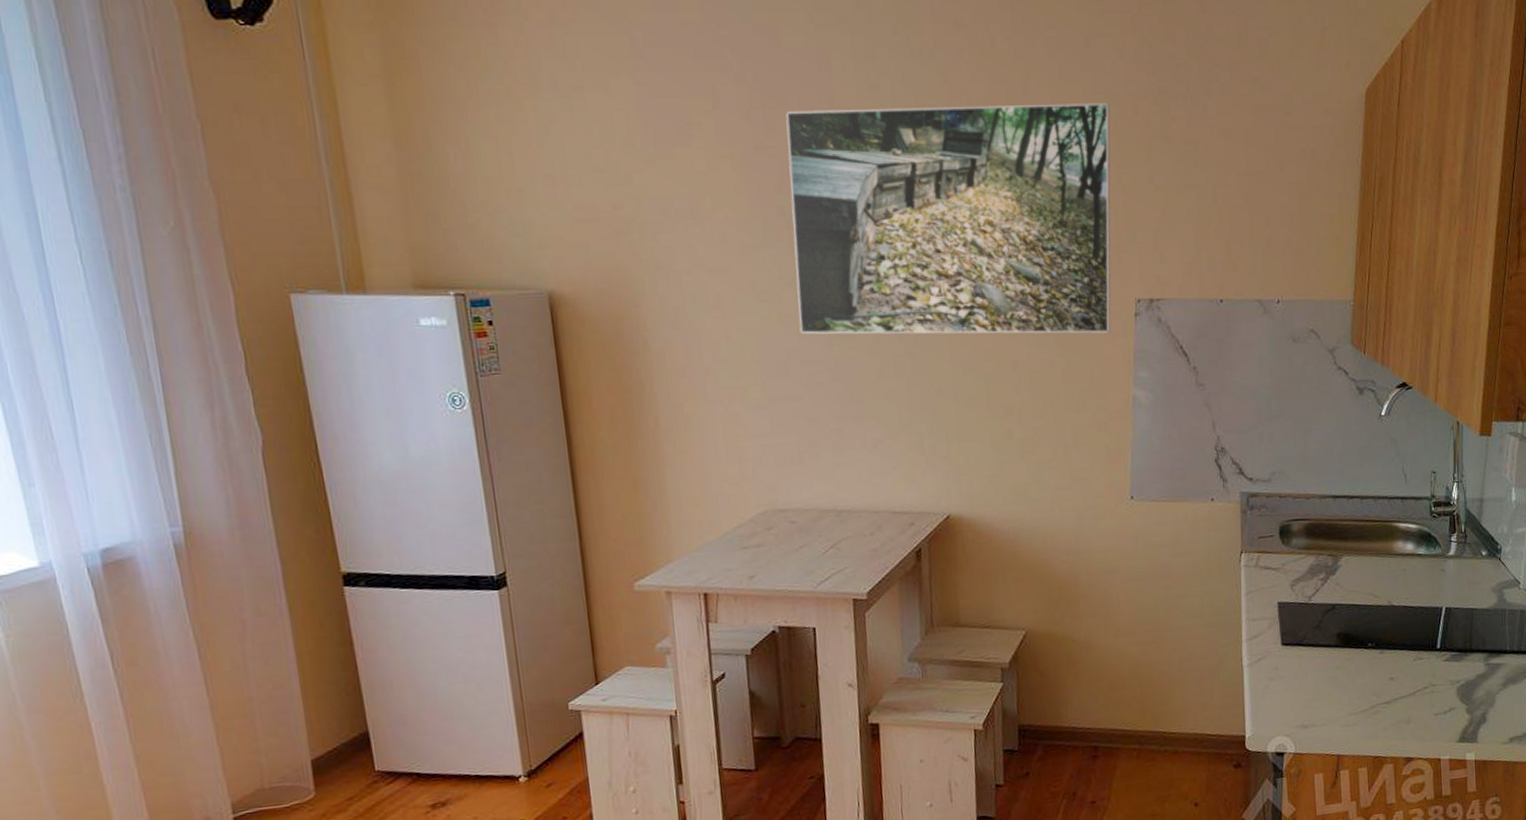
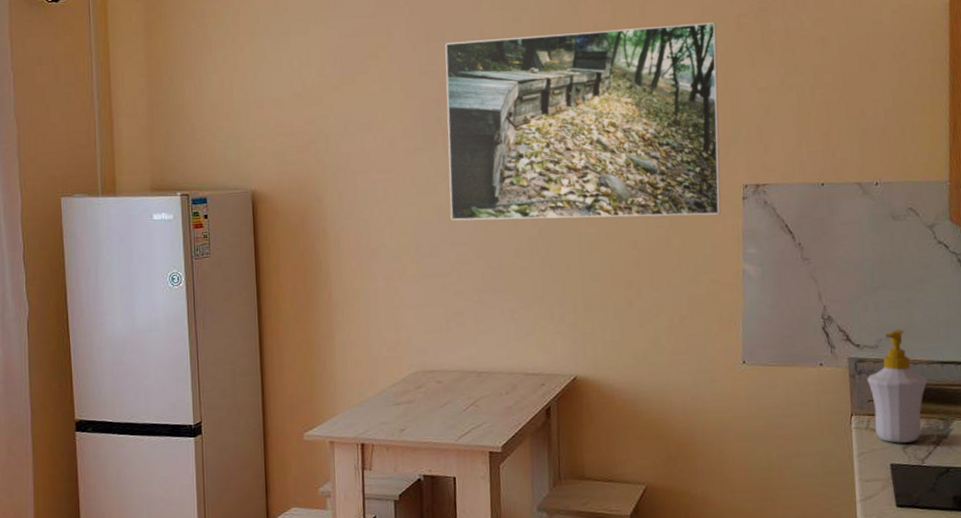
soap bottle: none [1259,462,1319,581] -> present [867,329,928,443]

